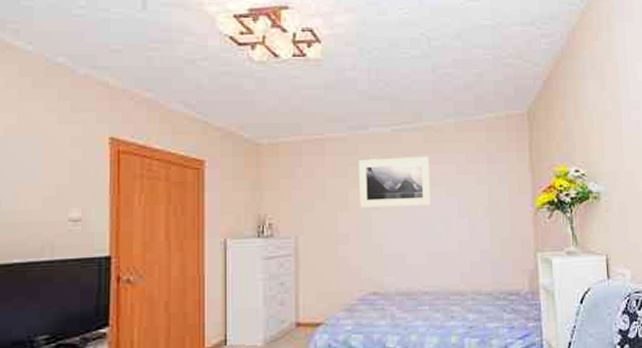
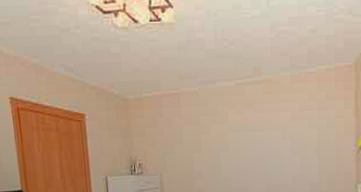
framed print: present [359,157,432,208] -> none [209,106,270,150]

